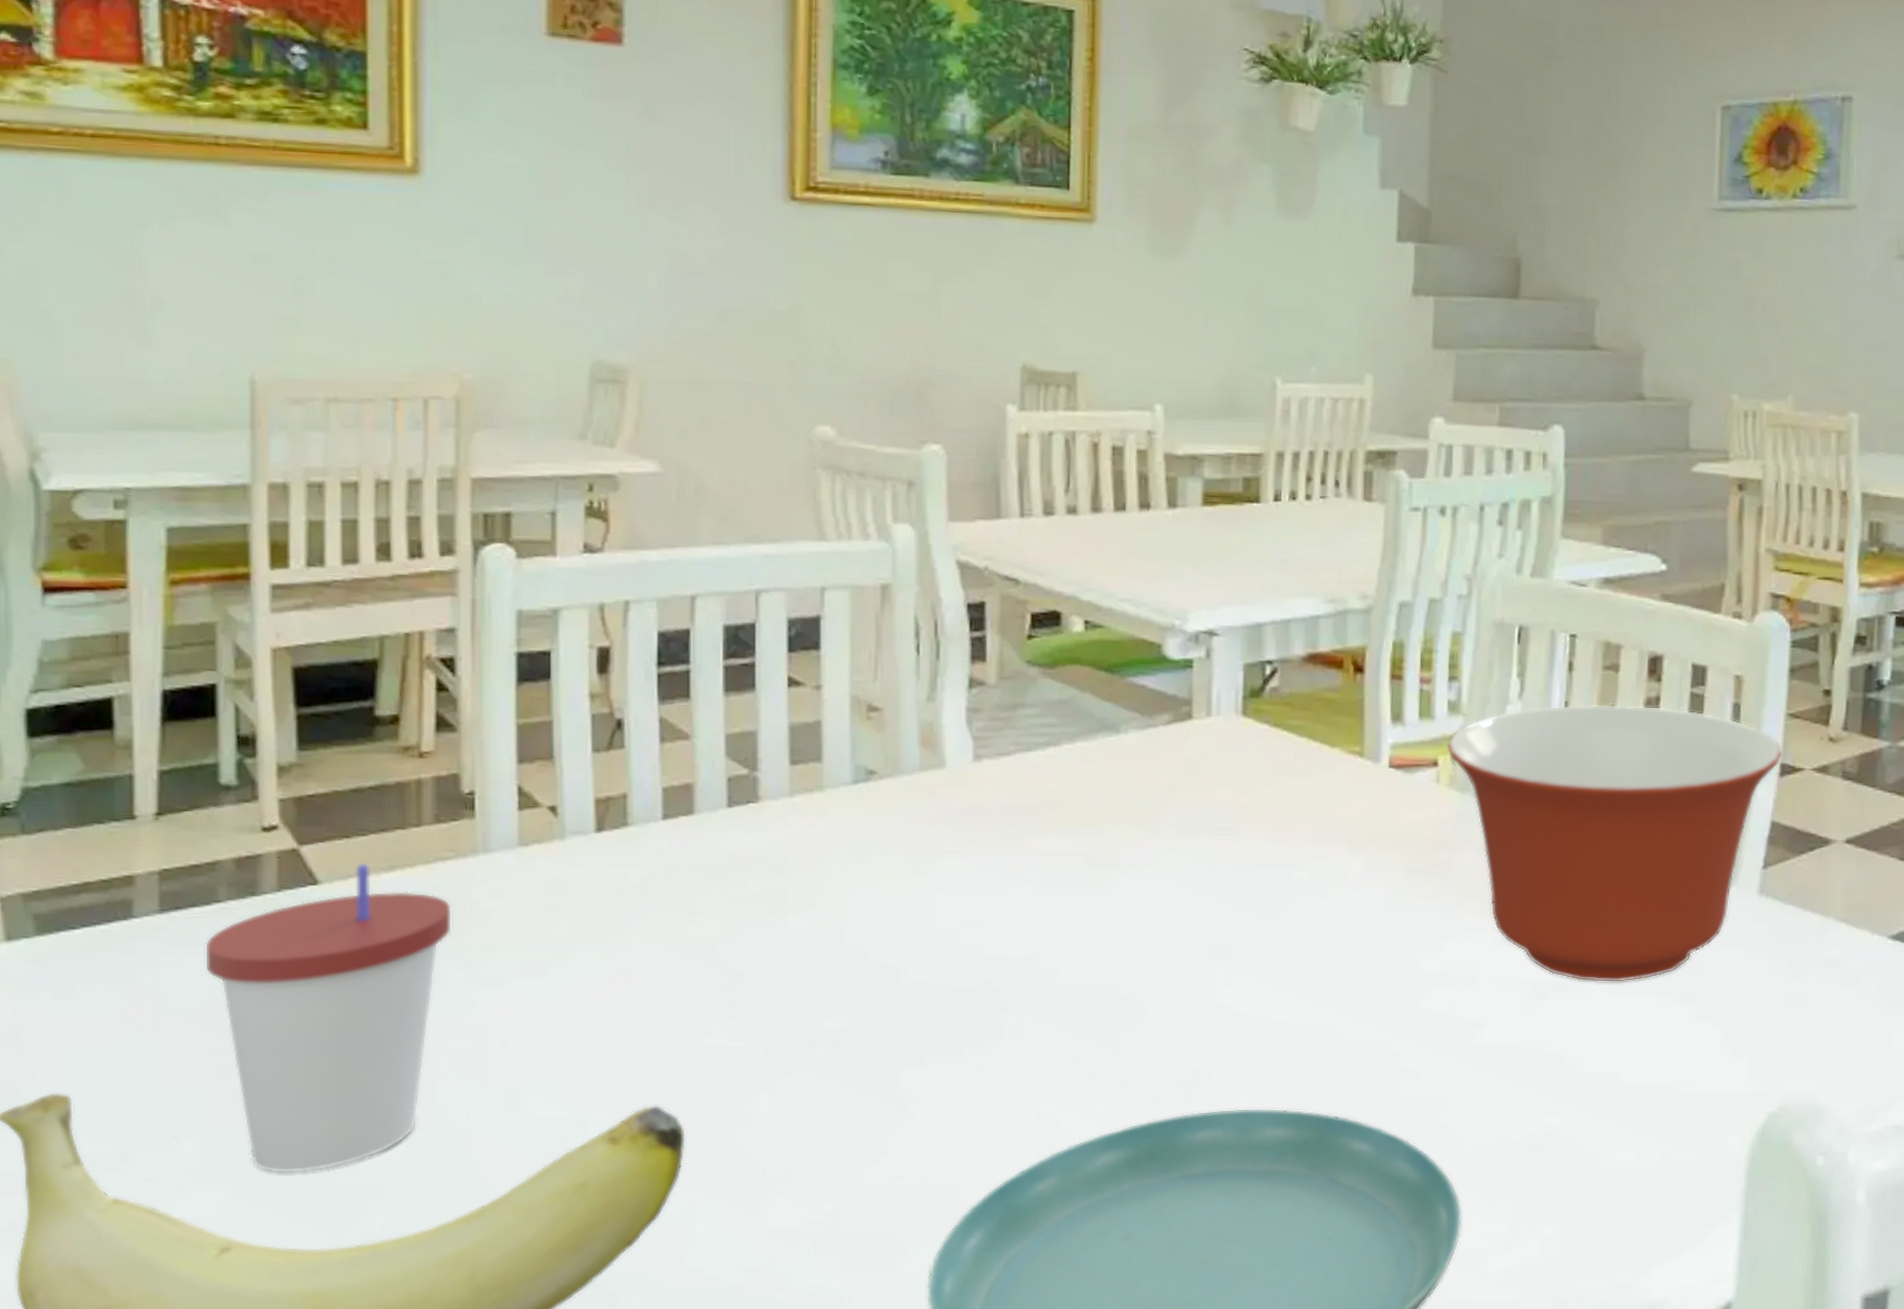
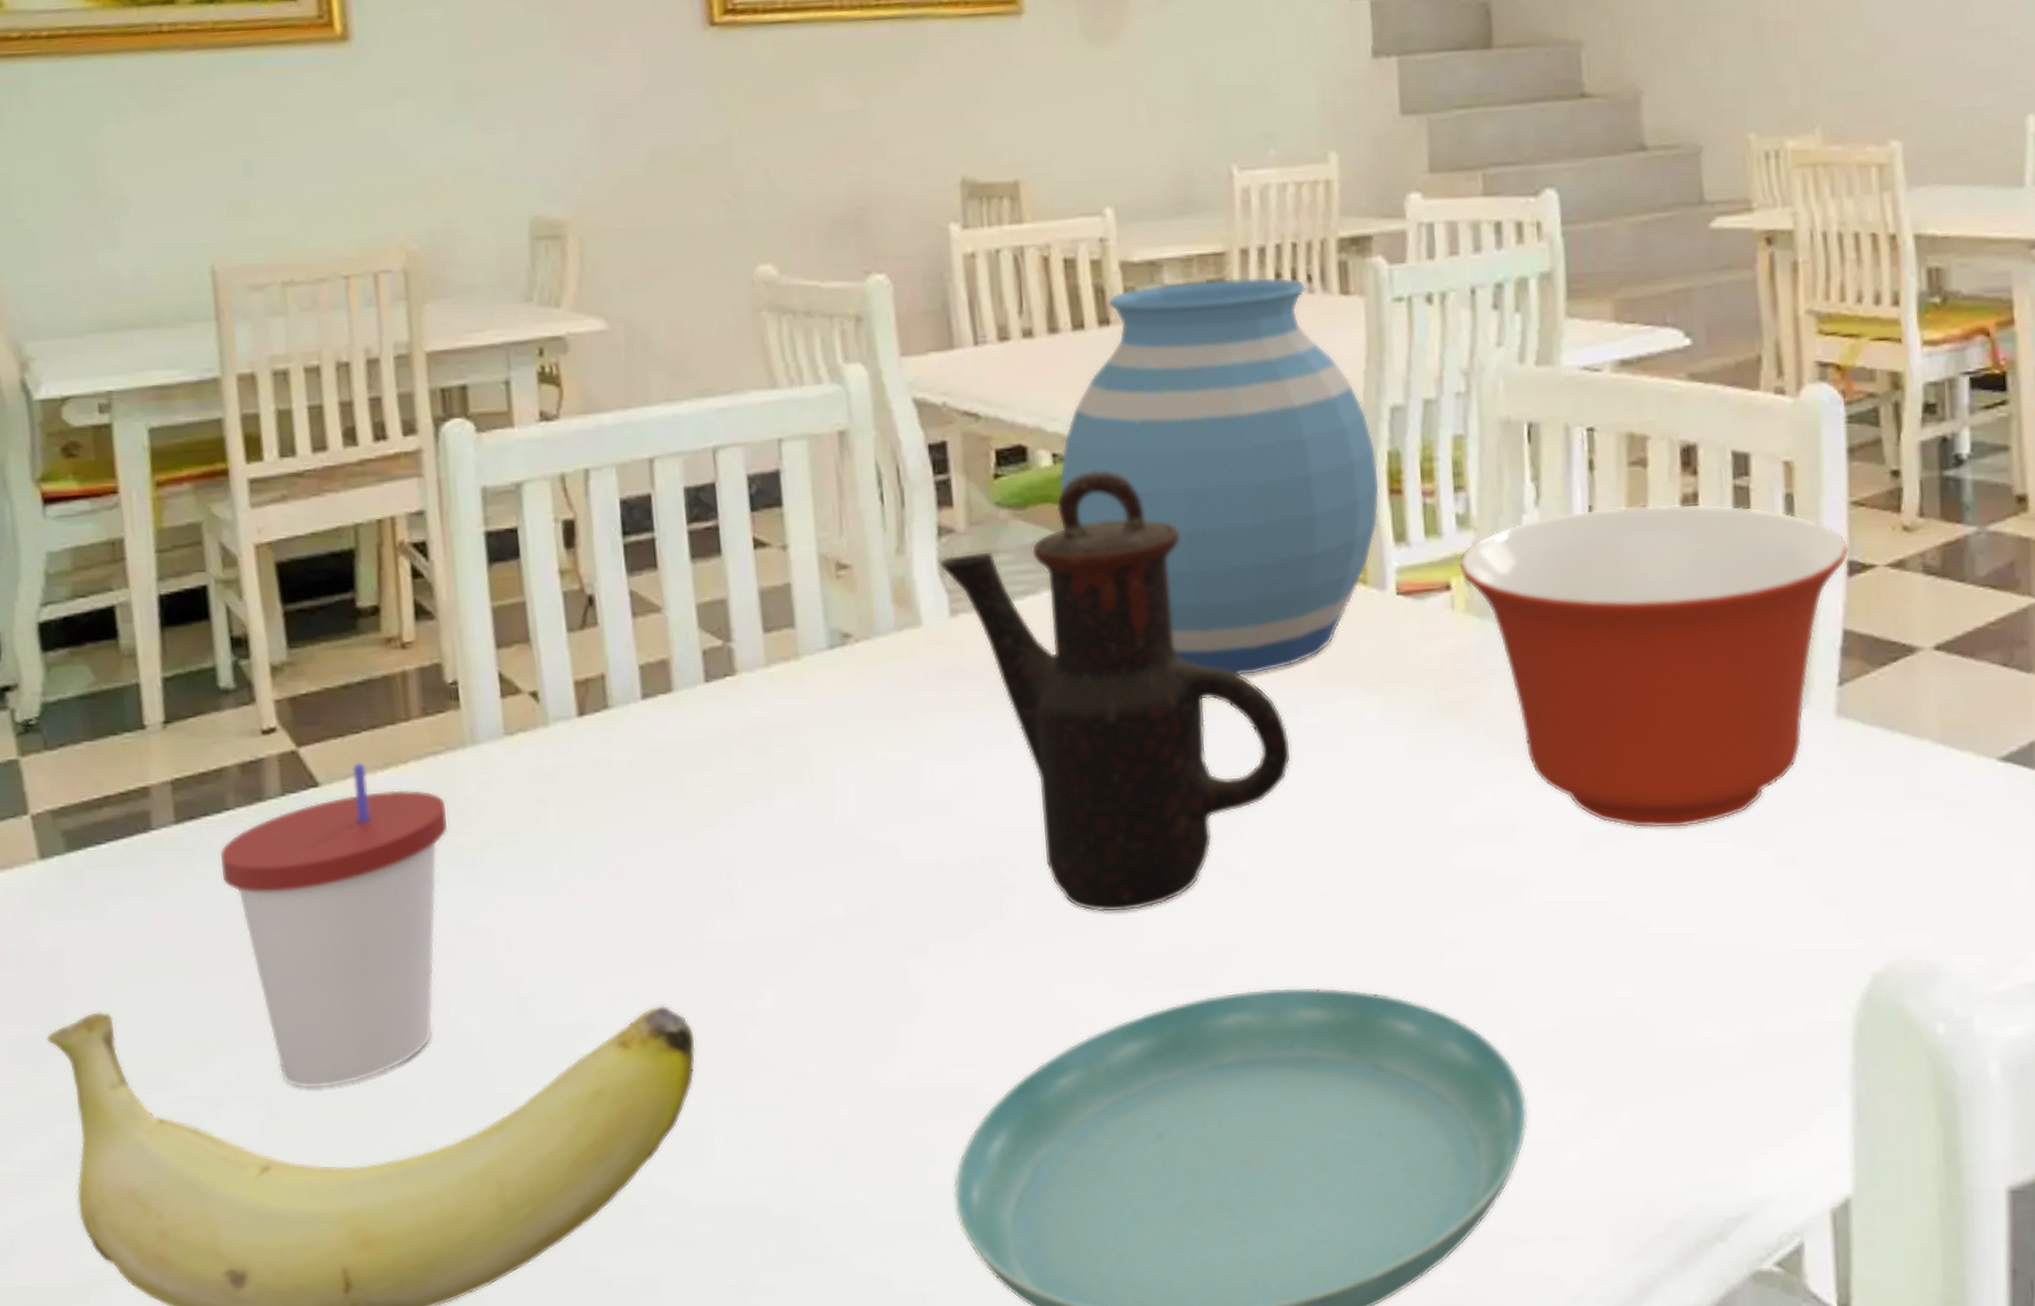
teapot: none [967,639,1281,1036] -> present [938,471,1292,913]
vase: none [1088,476,1384,831] -> present [1059,277,1380,676]

